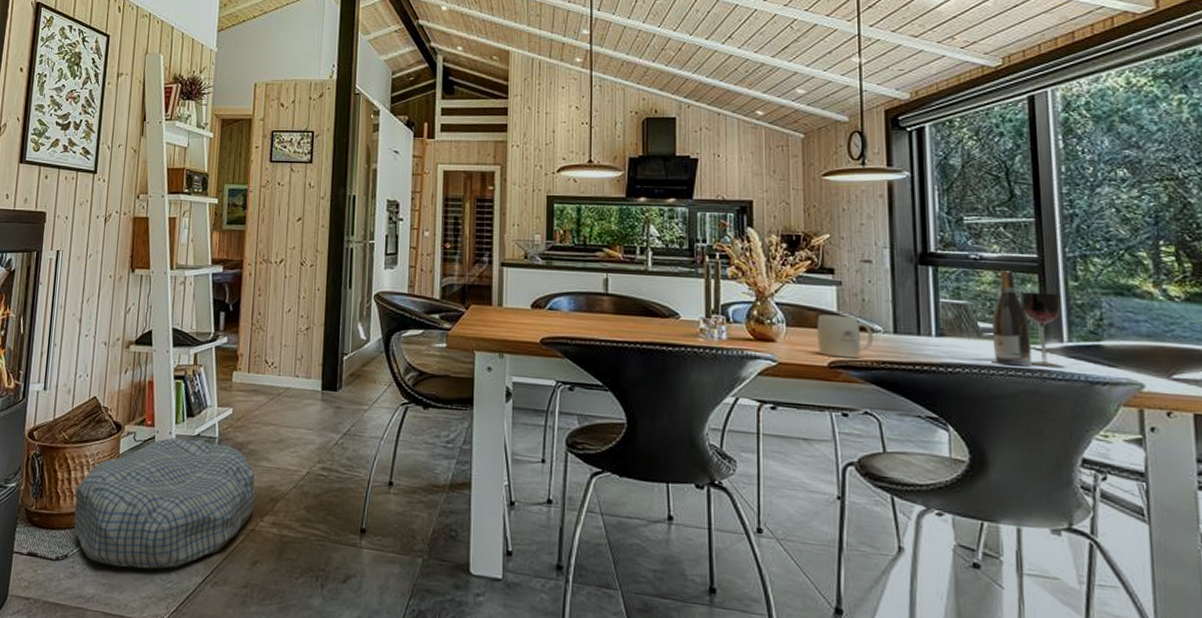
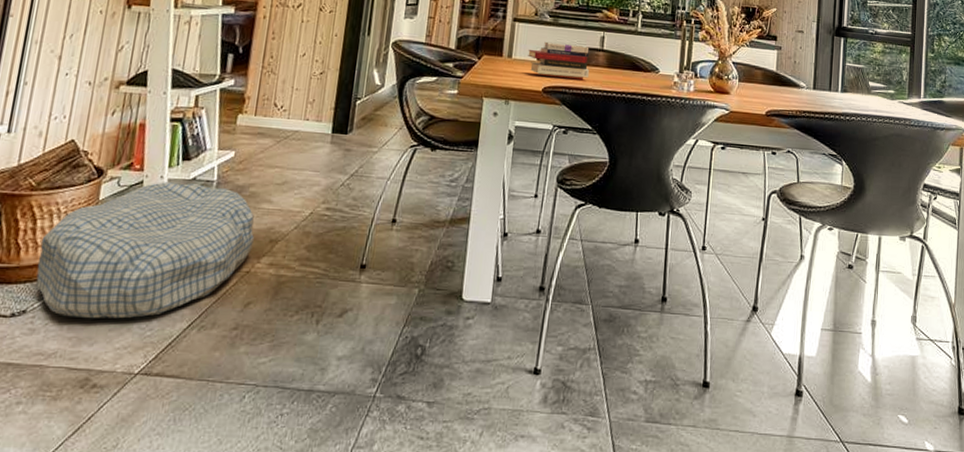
books: none [520,287,594,330] -> present [528,41,590,80]
mug: present [817,314,873,359] -> none [759,72,799,109]
wine bottle: present [991,270,1032,367] -> none [877,43,901,116]
wineglass: present [1019,291,1063,367] -> none [897,59,922,117]

